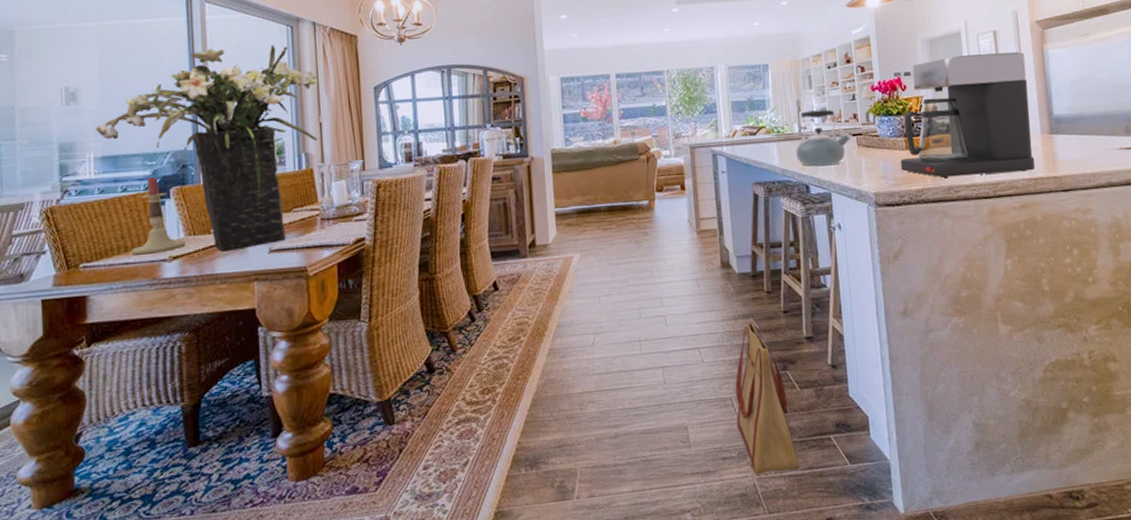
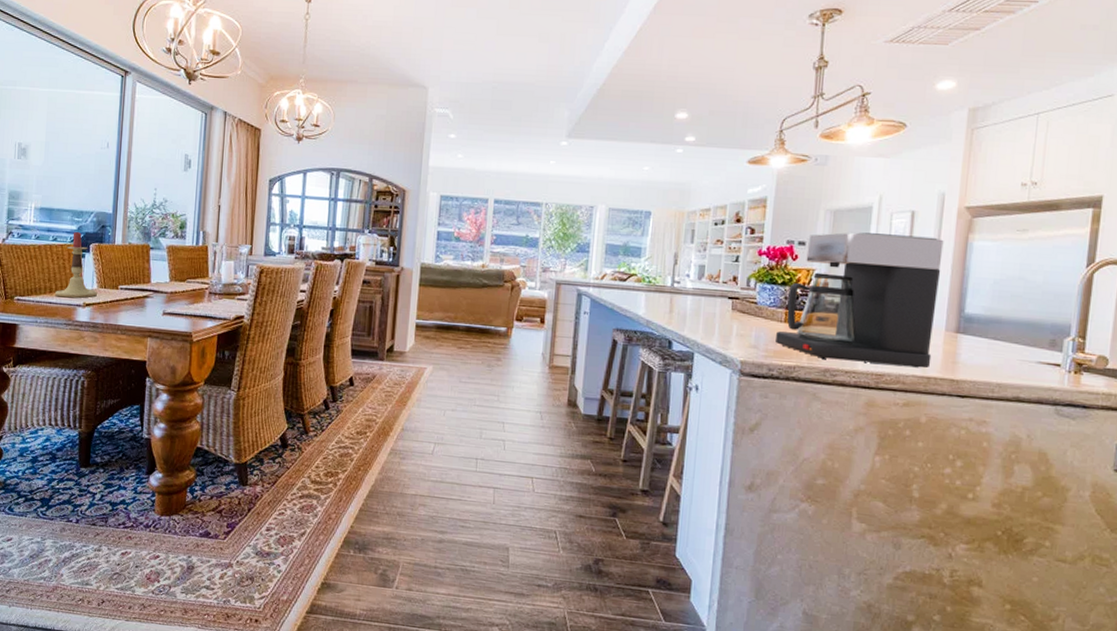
flower arrangement: present [95,45,318,252] -> none [38,124,222,307]
shopping bag: present [735,323,800,475] -> none [556,464,613,614]
kettle: present [796,109,851,167] -> none [664,265,727,325]

